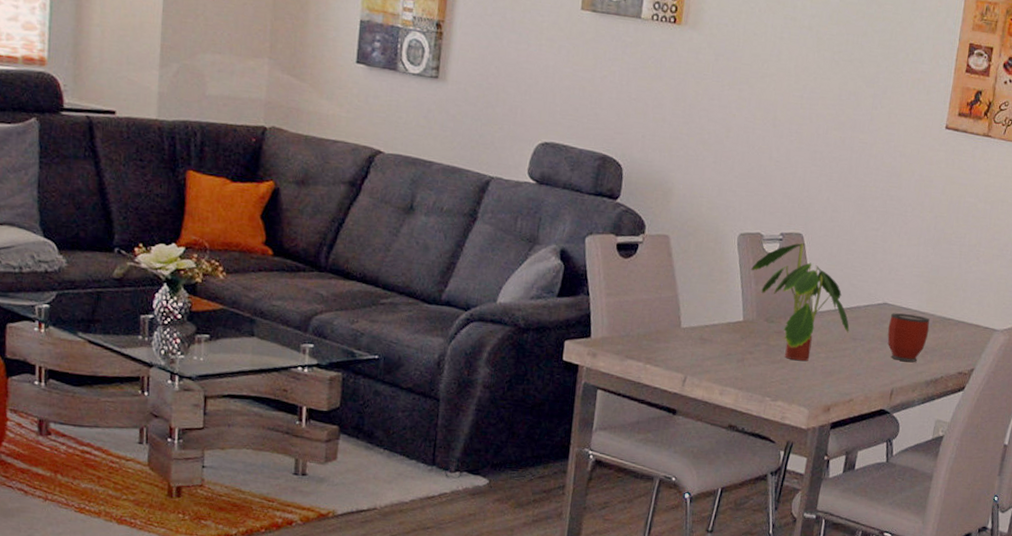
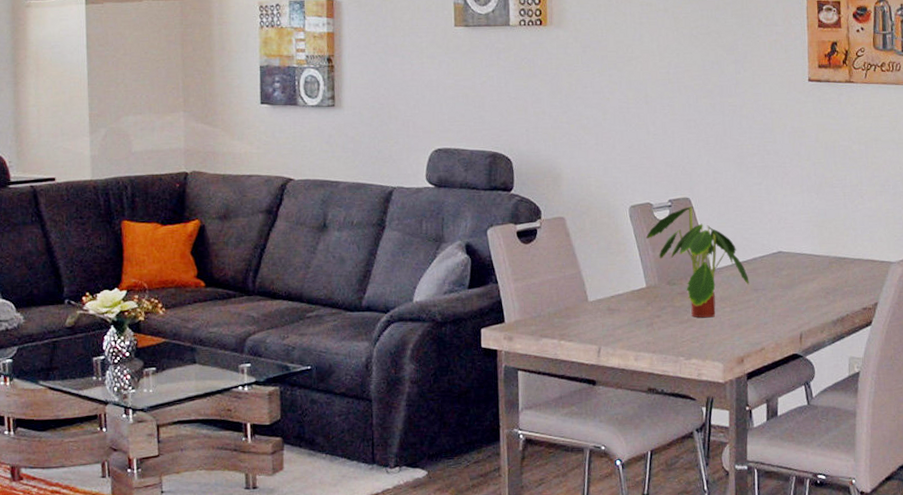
mug: present [887,313,930,362] -> none [787,259,827,305]

